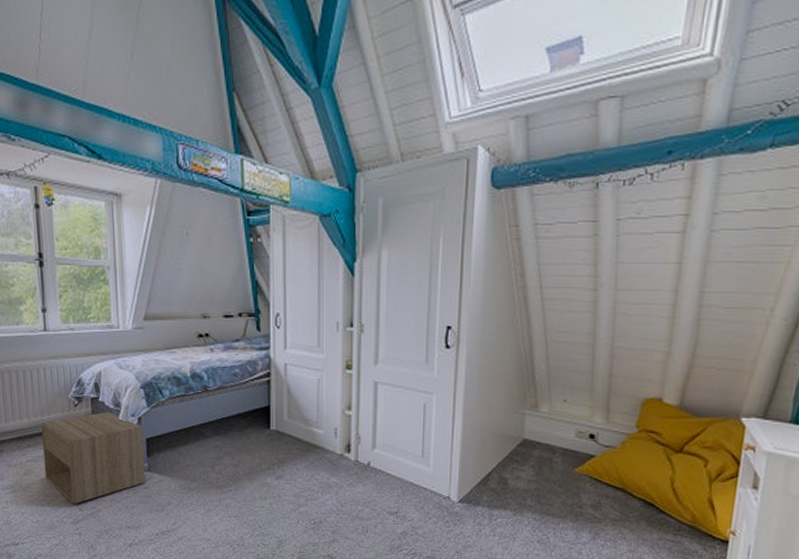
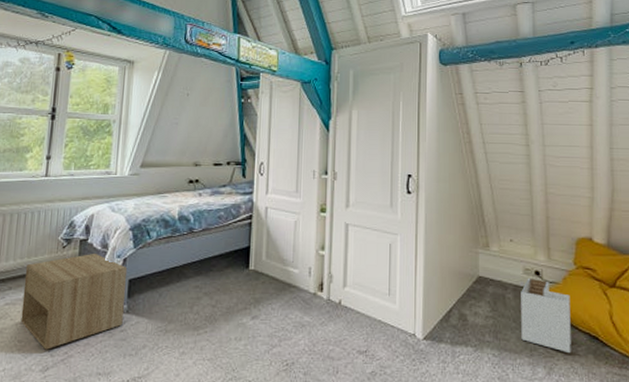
cardboard box: none [567,441,628,518] -> present [521,277,571,353]

